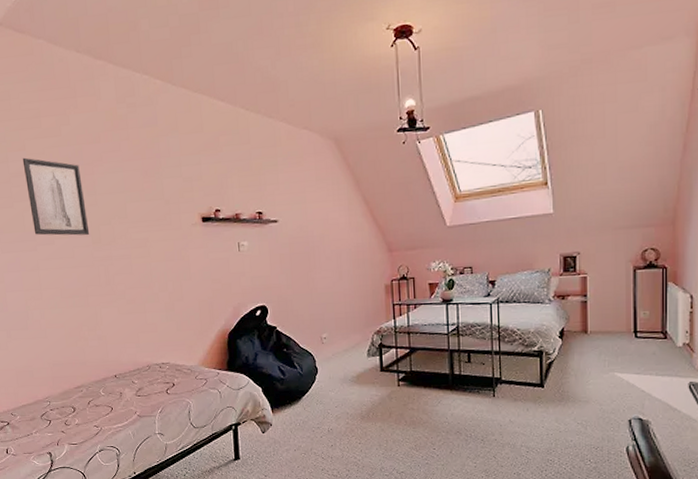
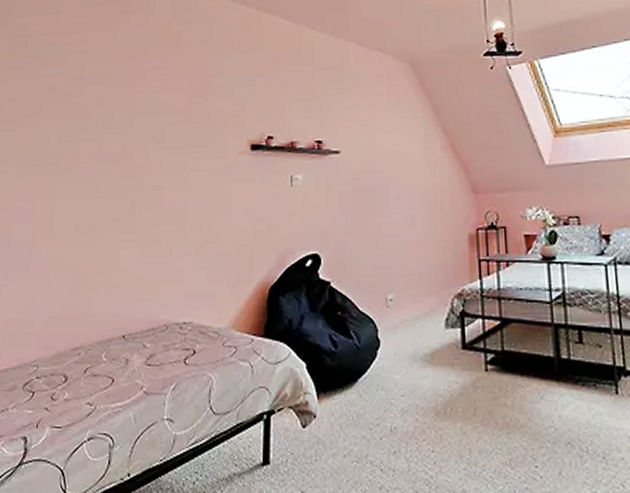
wall art: present [22,157,90,236] -> none [57,73,121,162]

